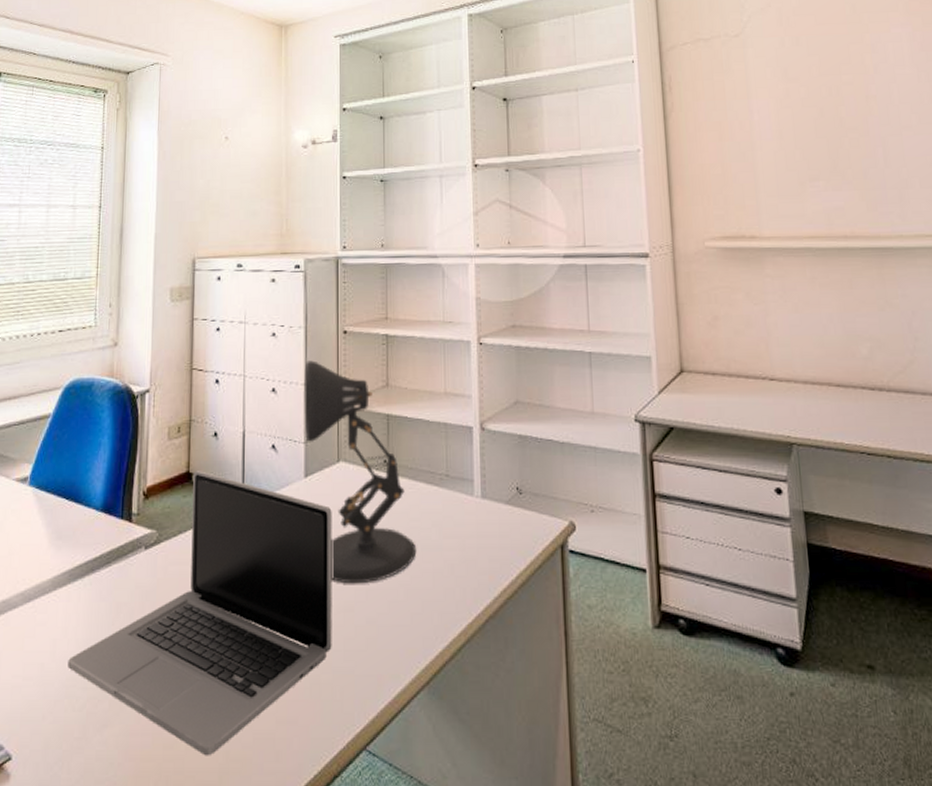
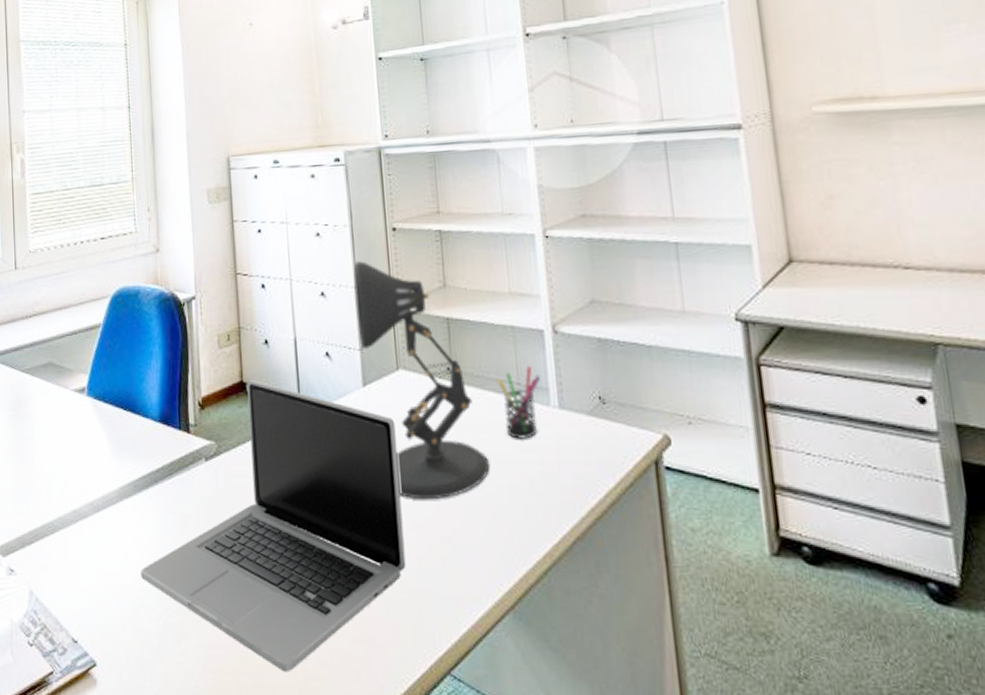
pen holder: none [428,458,466,526] -> present [496,365,540,439]

